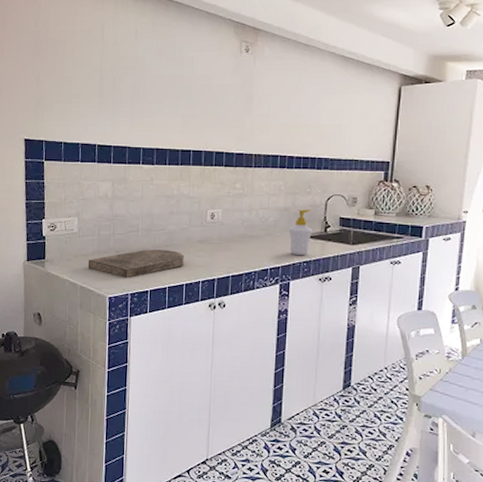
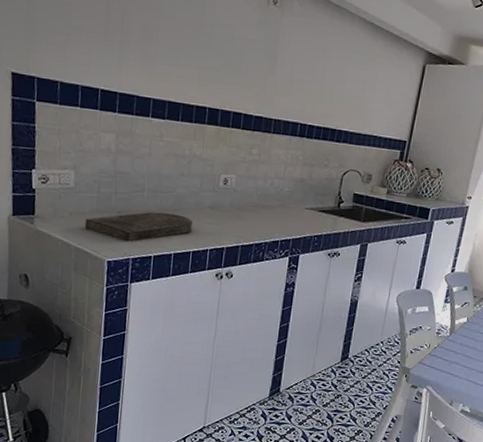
soap bottle: present [289,209,313,256] -> none [301,182,327,230]

